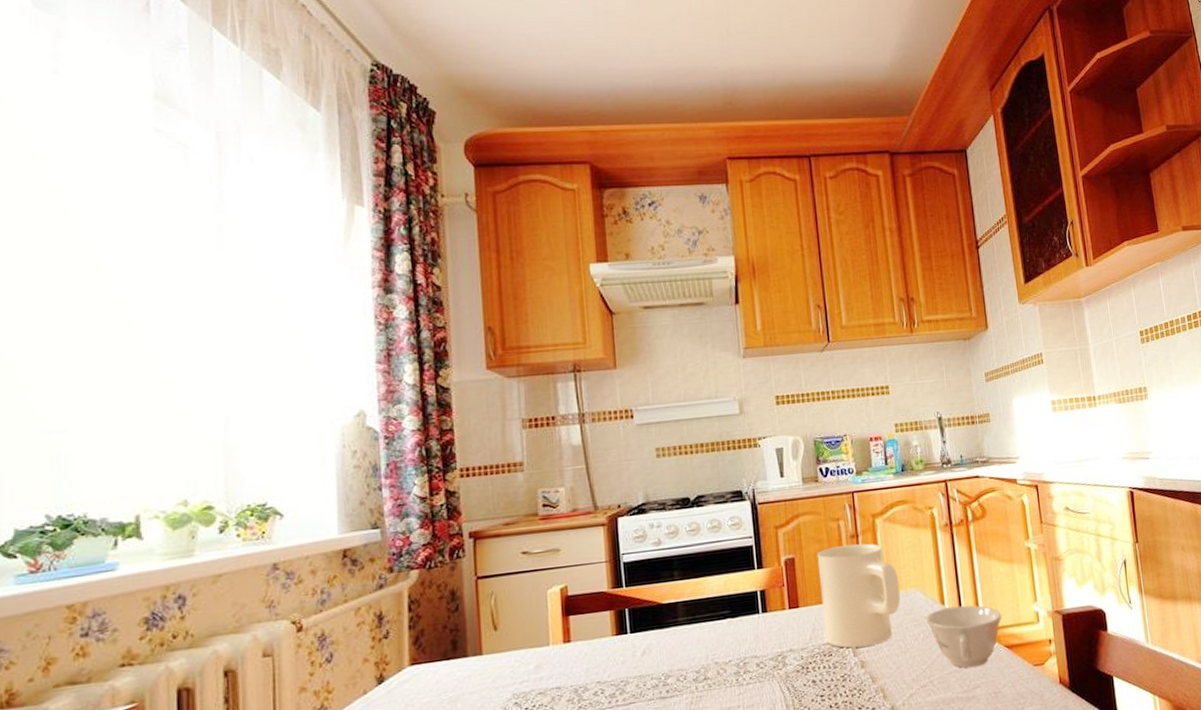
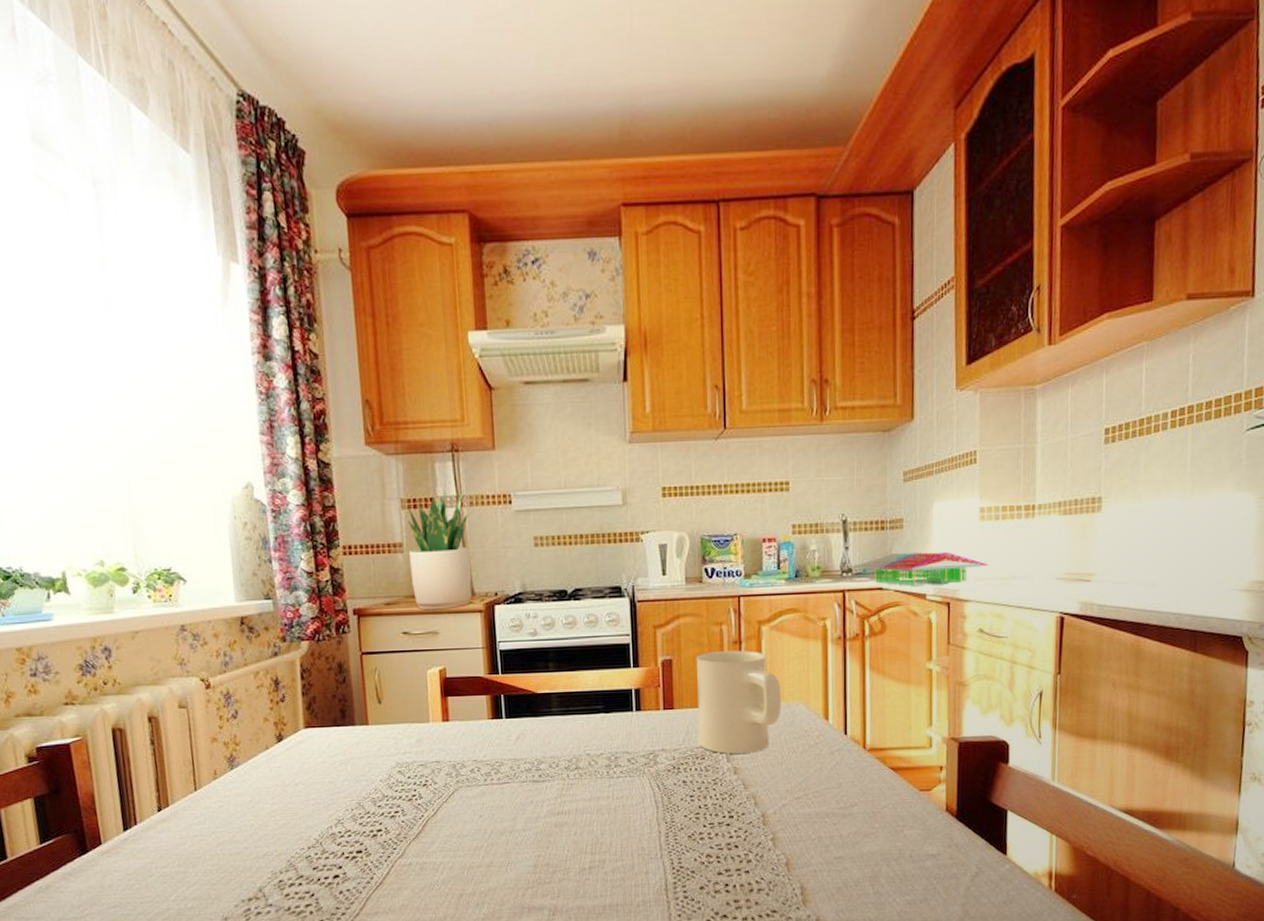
planter: none [528,408,595,528] -> present [407,490,472,611]
teacup: present [926,605,1002,668] -> none [807,723,891,786]
dish rack: none [947,440,1065,473] -> present [848,551,988,586]

